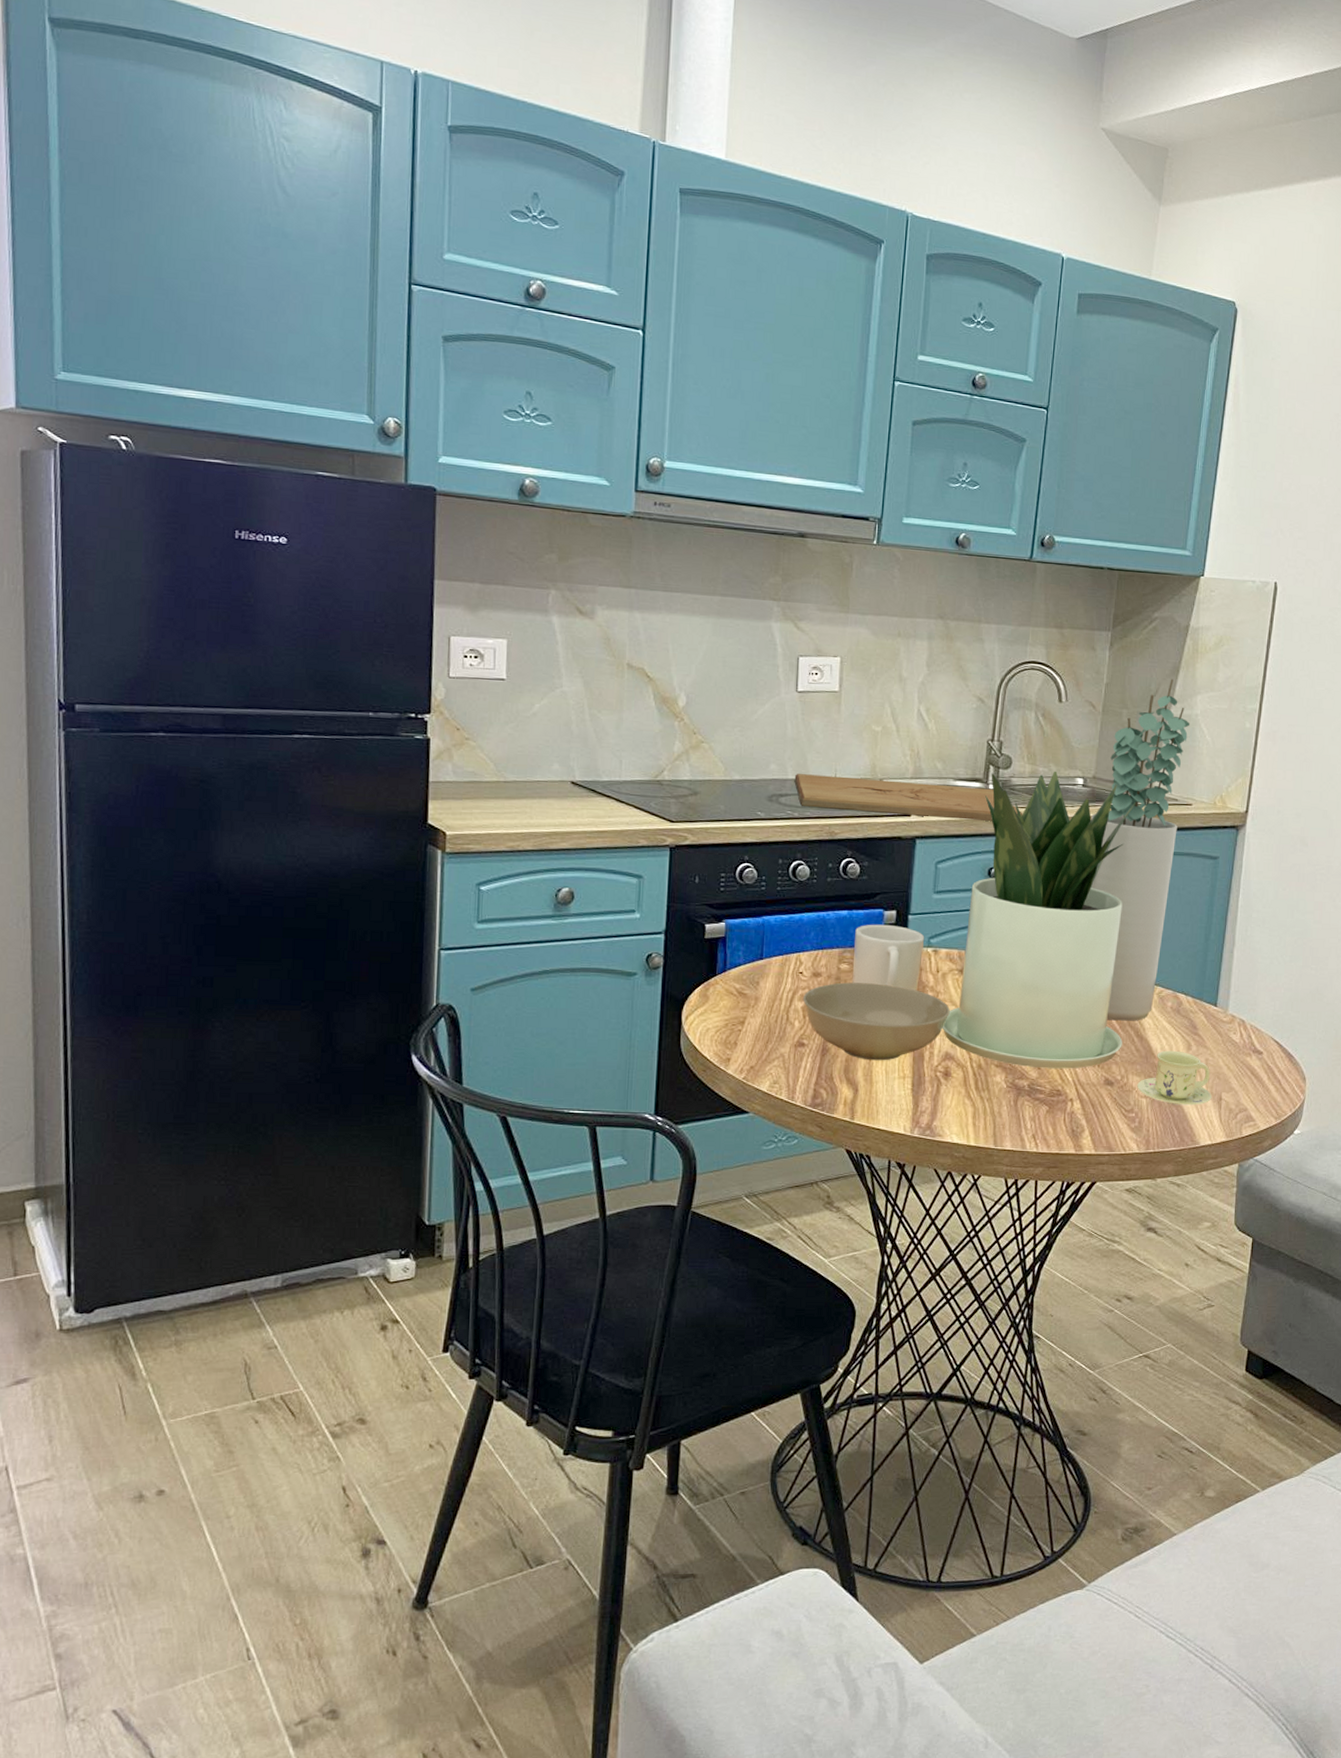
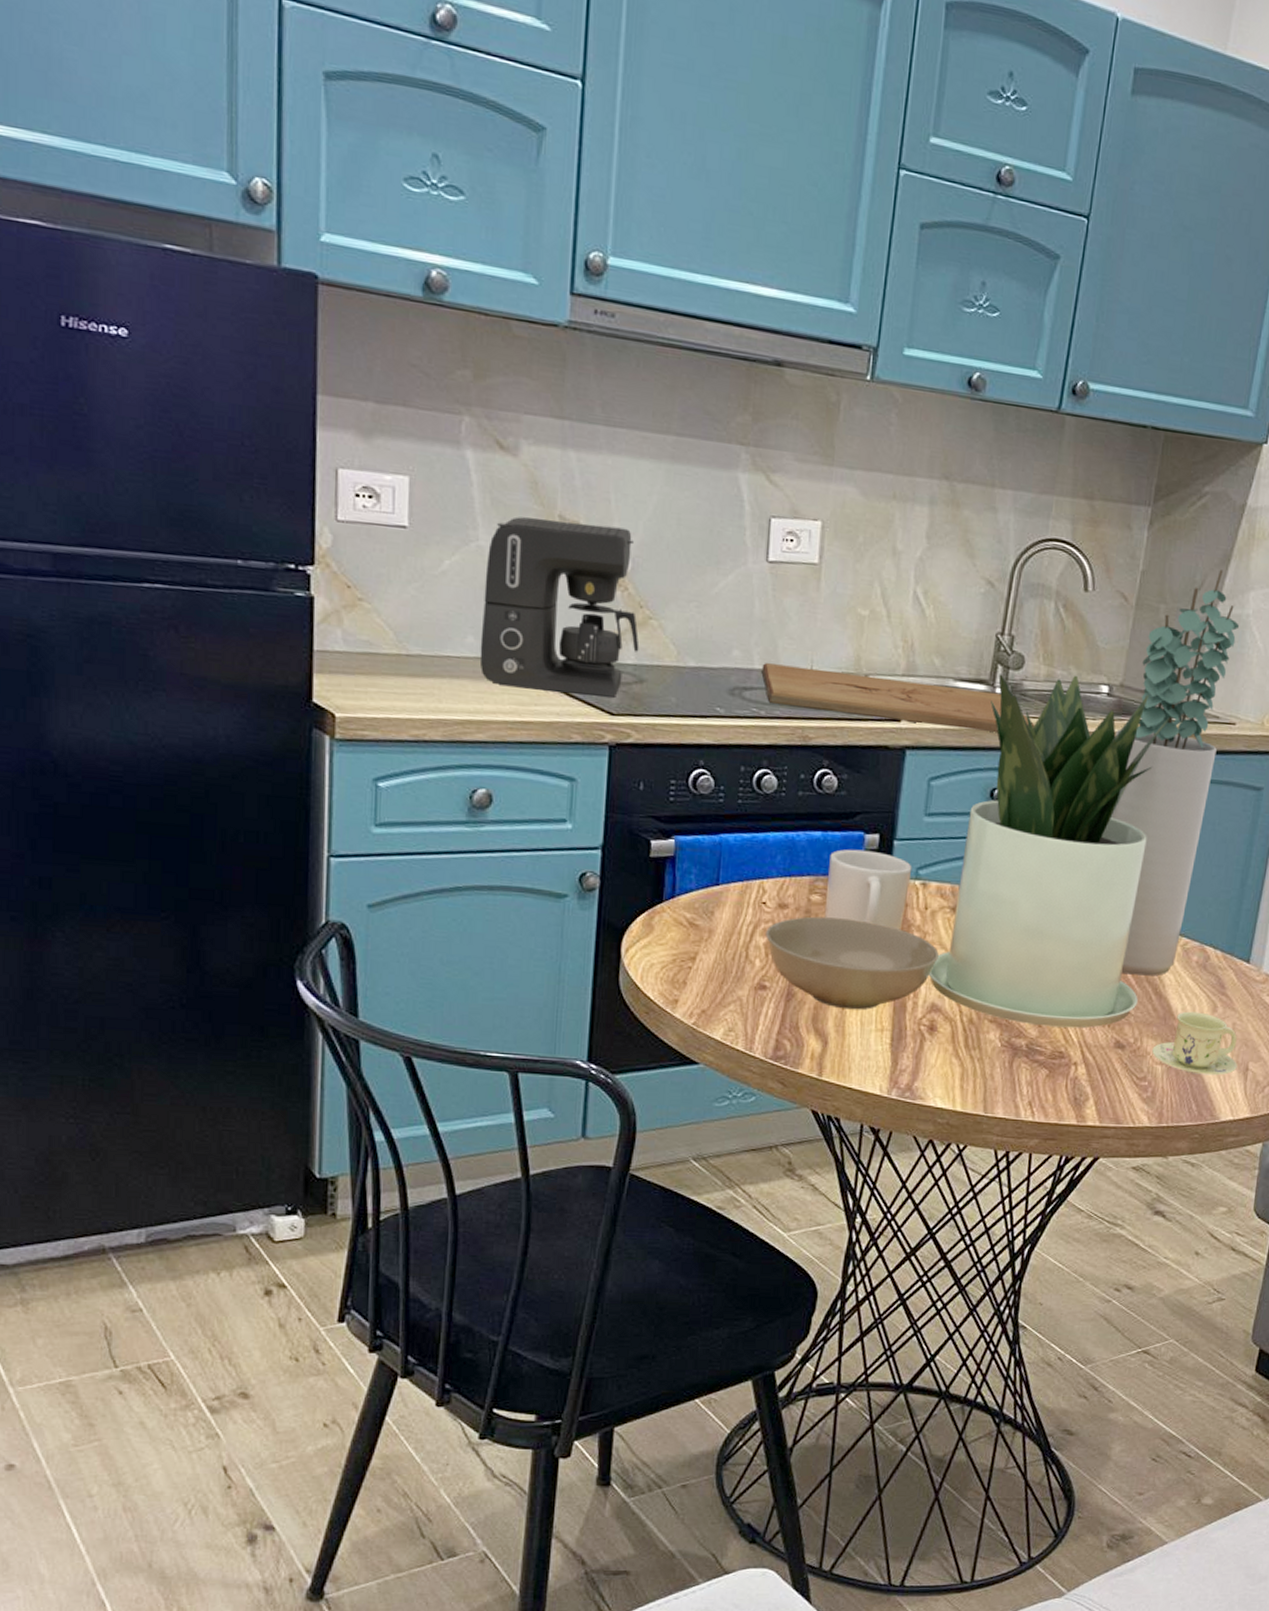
coffee maker: none [563,666,694,809] -> present [479,517,639,698]

